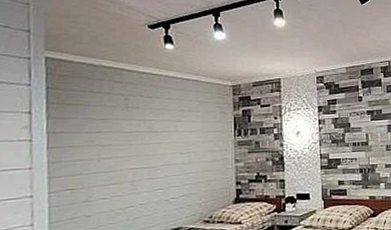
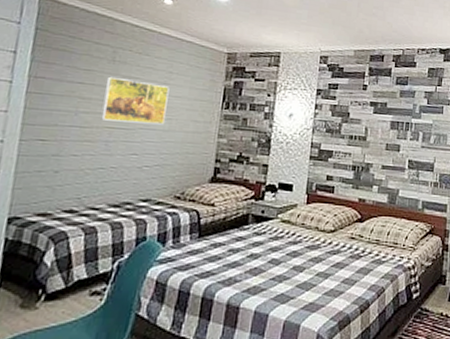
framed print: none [122,122,183,163] -> present [101,76,170,125]

